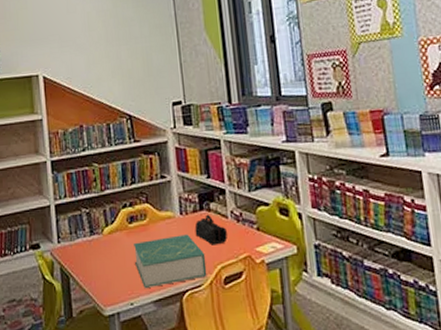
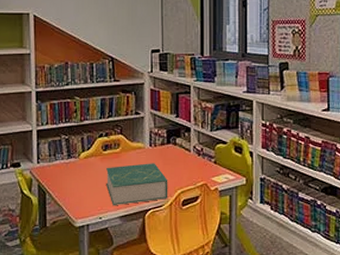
pencil case: present [194,214,227,245] -> none [161,147,188,173]

